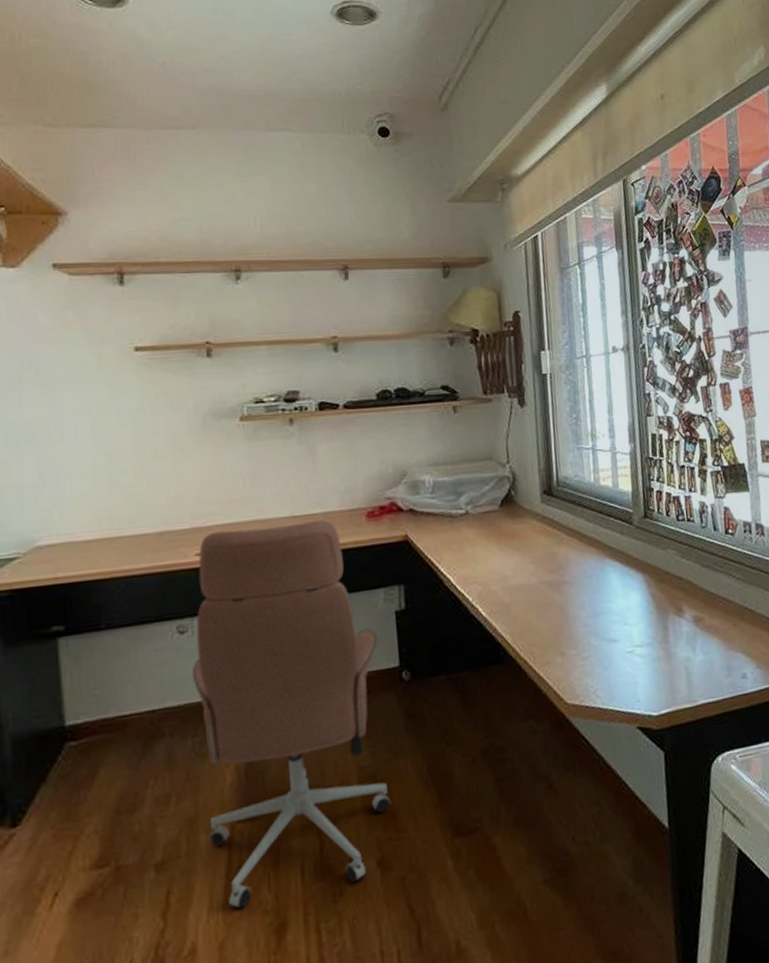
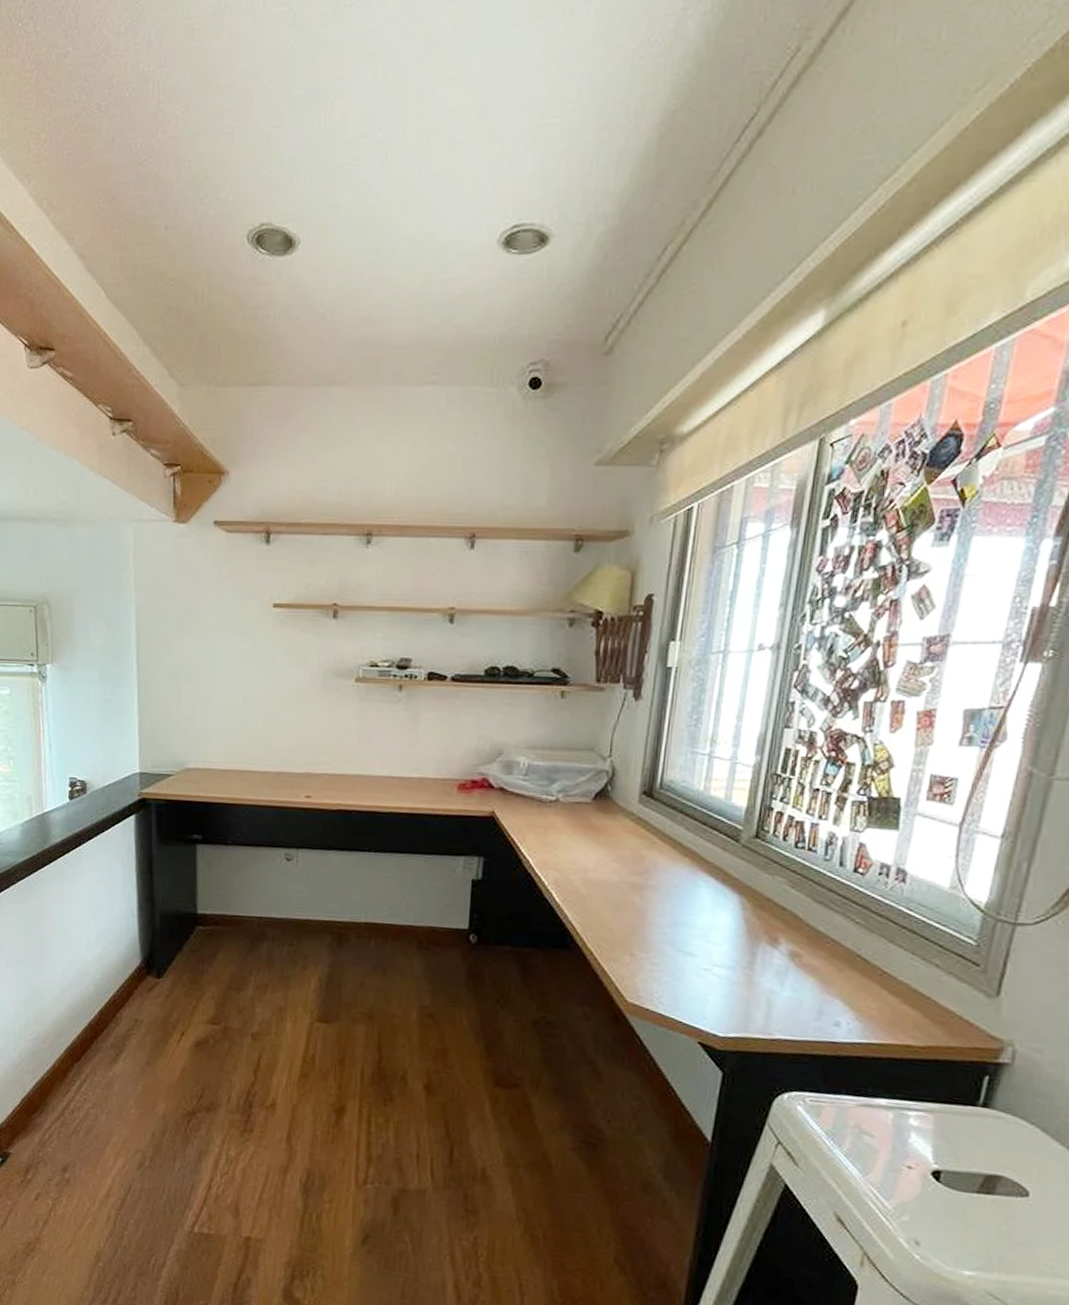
office chair: present [191,520,392,910] -> none [292,779,452,1096]

